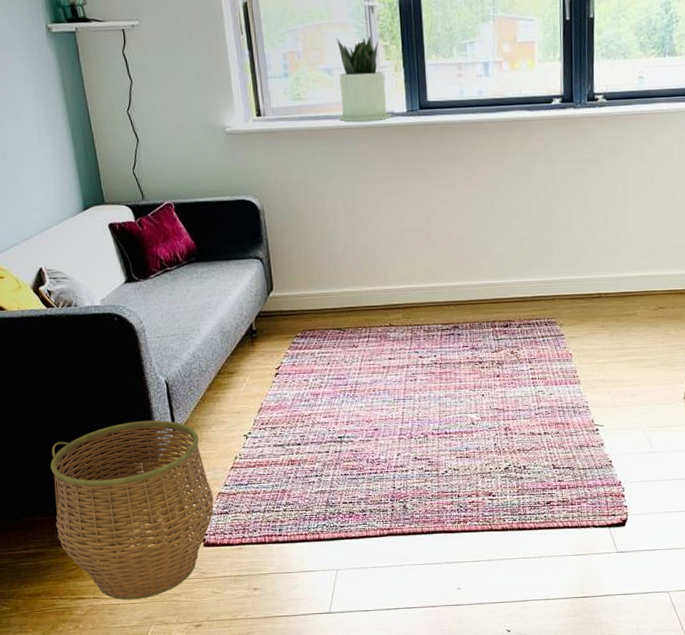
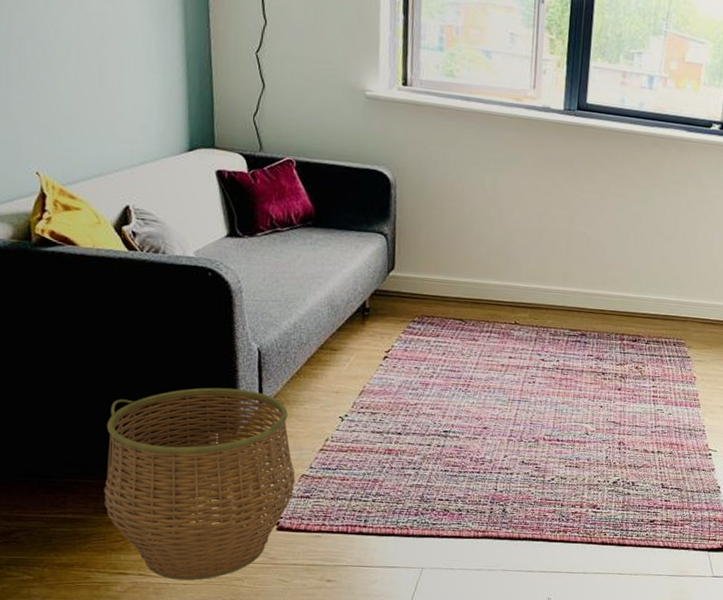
planter: present [337,36,391,123] -> none [491,22,547,115]

